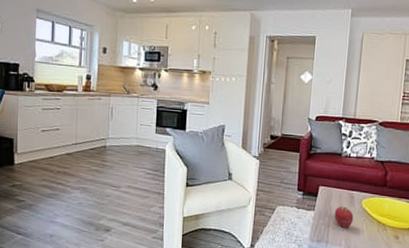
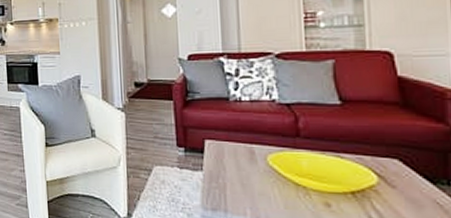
apple: present [334,206,354,228] -> none [230,164,259,193]

